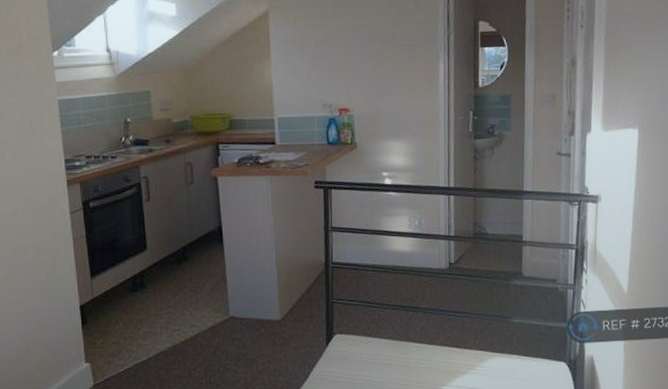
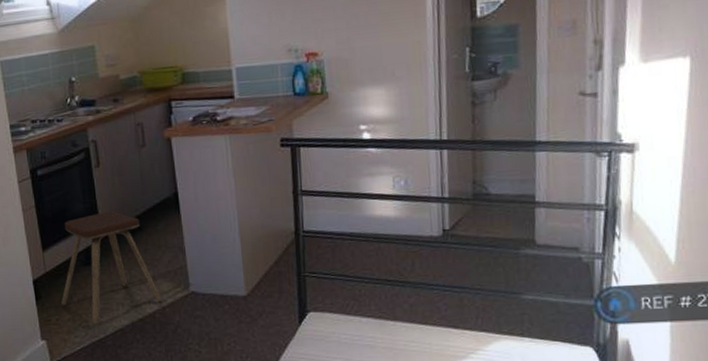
music stool: none [107,241,203,347] -> present [61,210,162,325]

